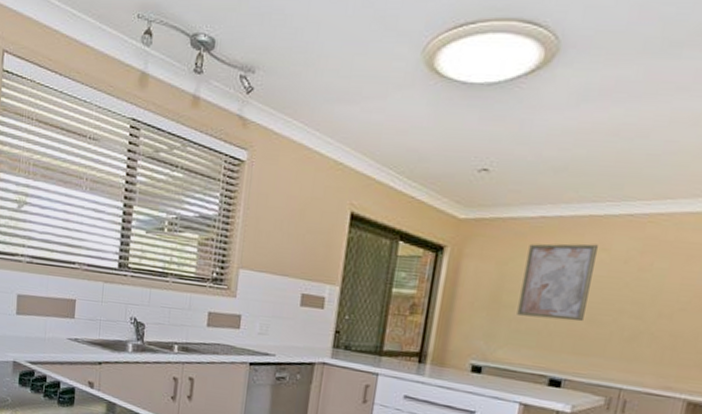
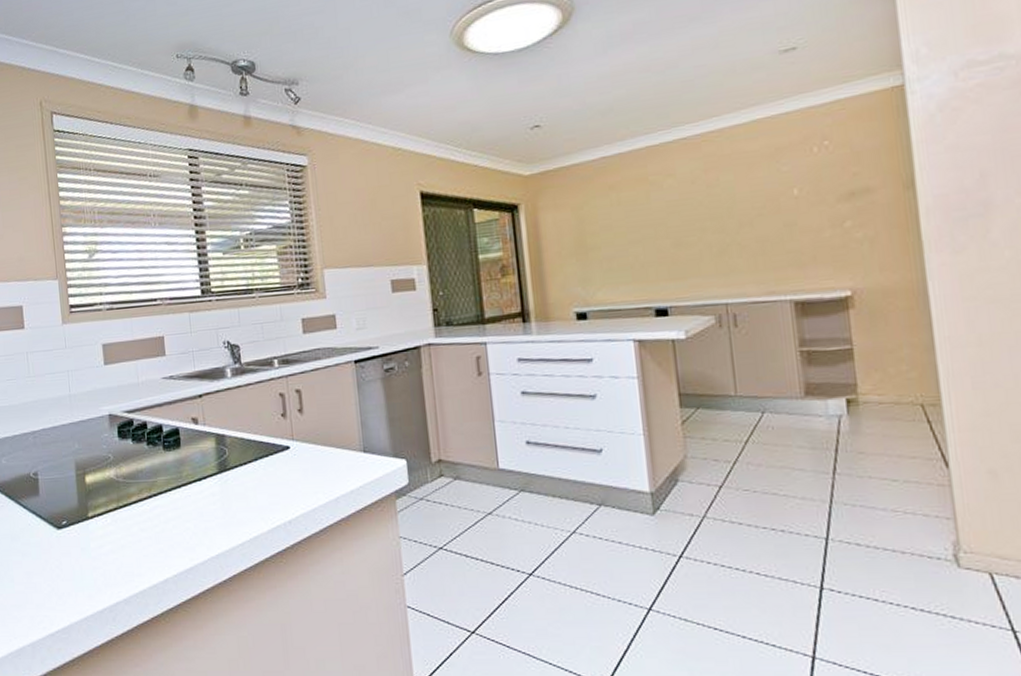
wall art: present [517,243,598,322] -> none [598,172,670,254]

